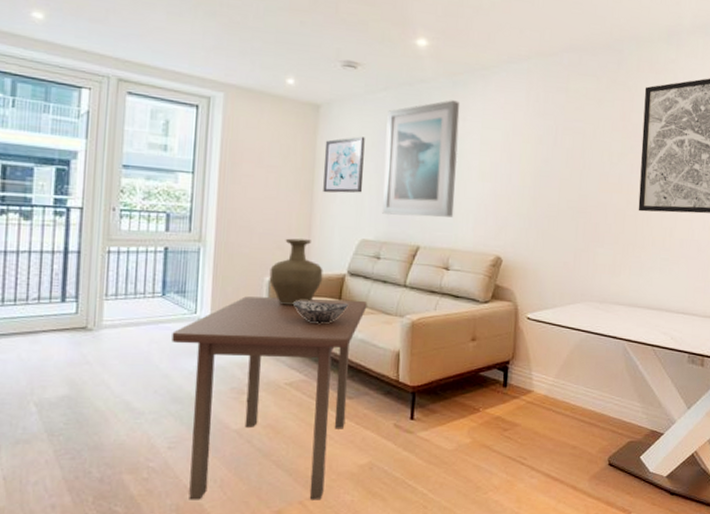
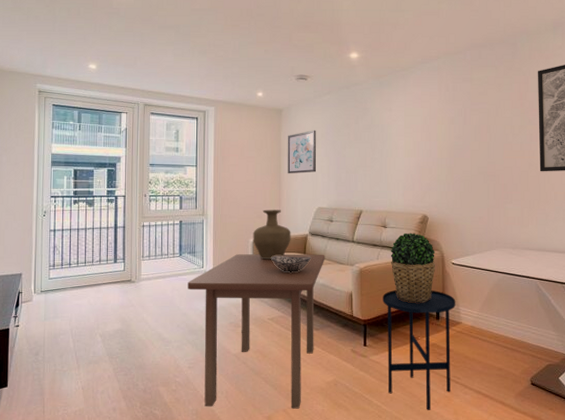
wall art: present [381,100,460,217] -> none [331,96,388,187]
side table: none [438,349,528,498] -> present [383,290,456,410]
potted plant: none [451,277,508,366] -> present [390,233,435,303]

